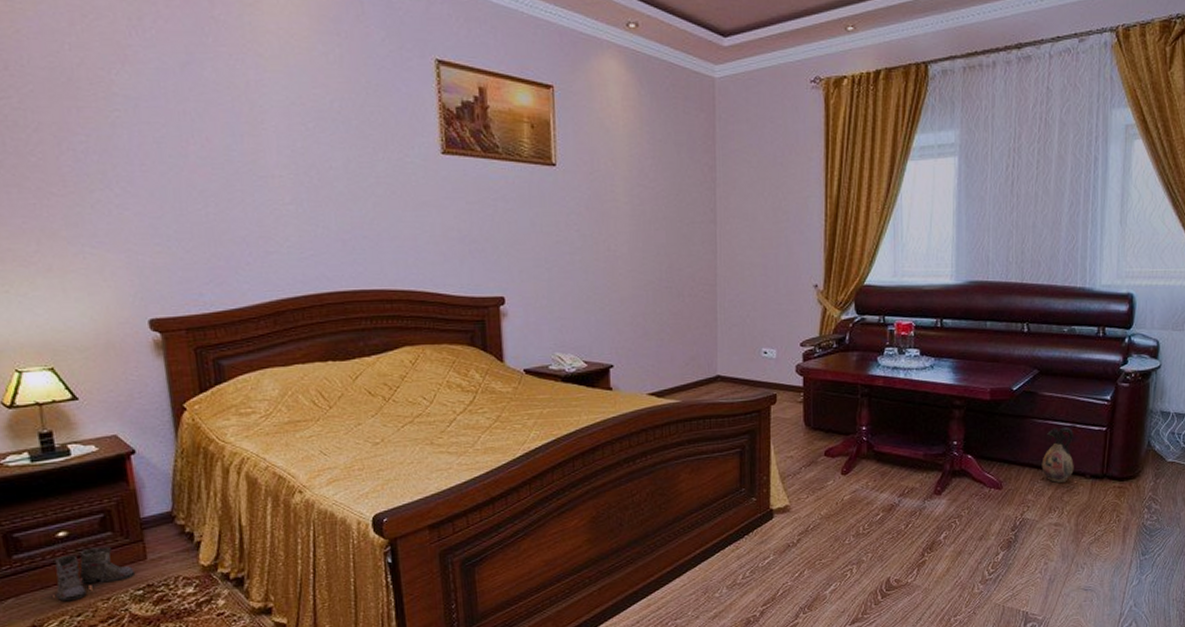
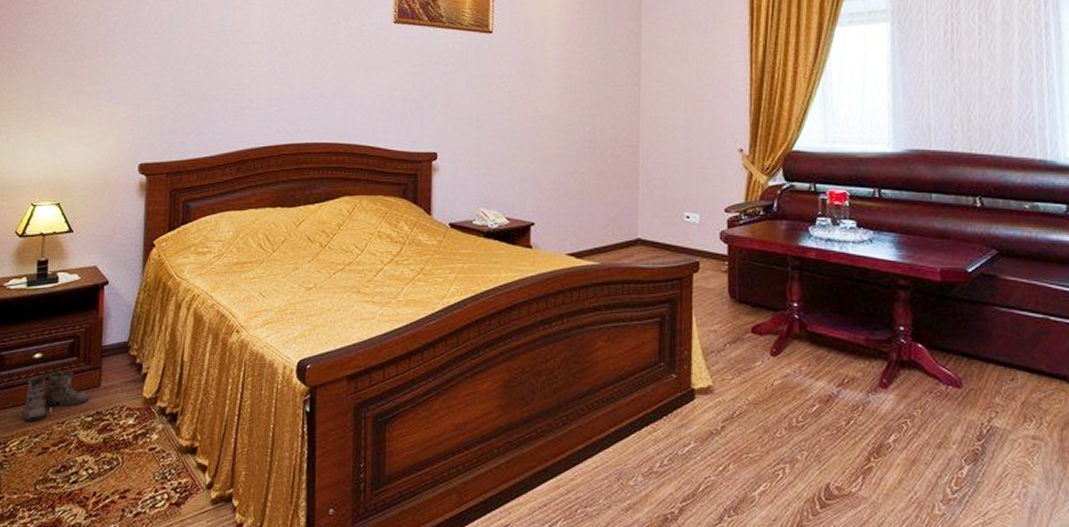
ceramic jug: present [1041,427,1074,483] -> none [1009,318,1052,385]

